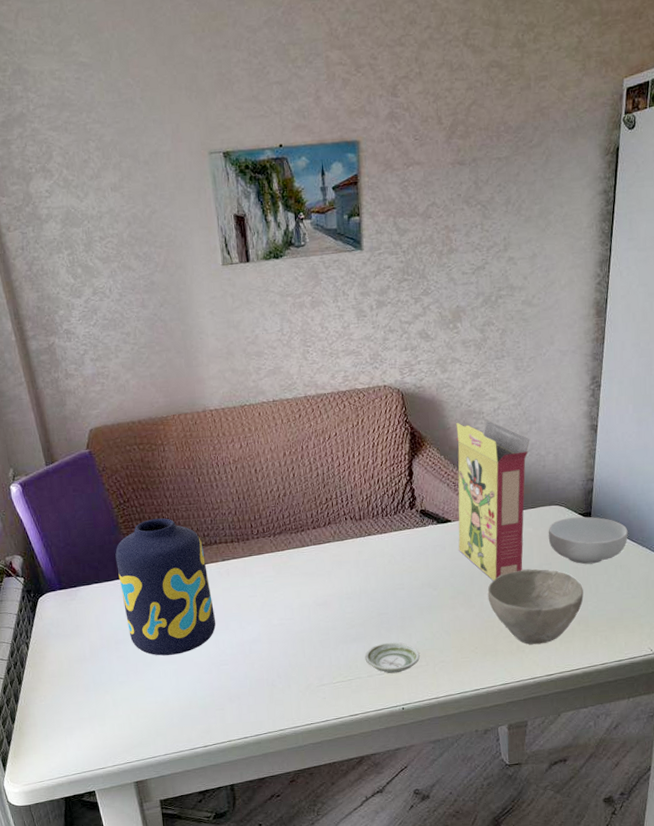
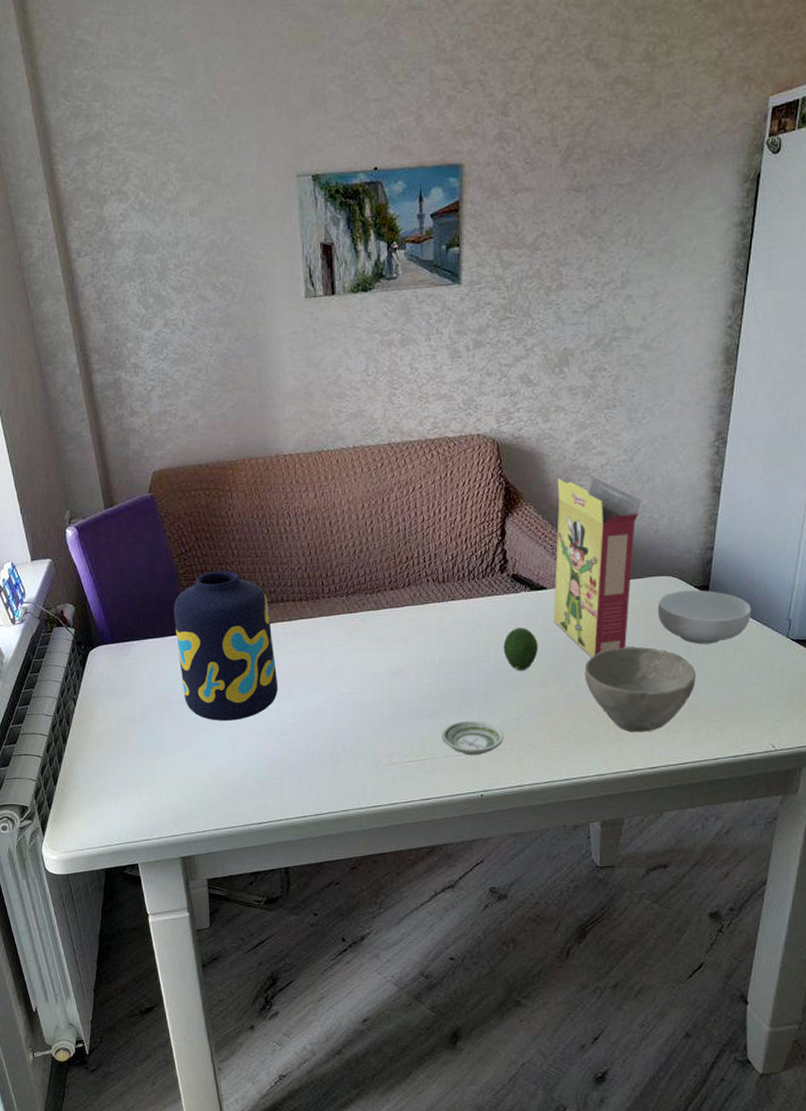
fruit: none [415,557,446,596] -> present [503,627,538,671]

